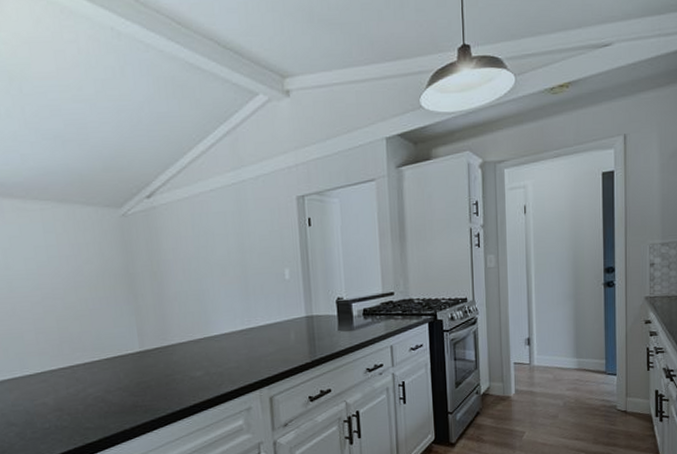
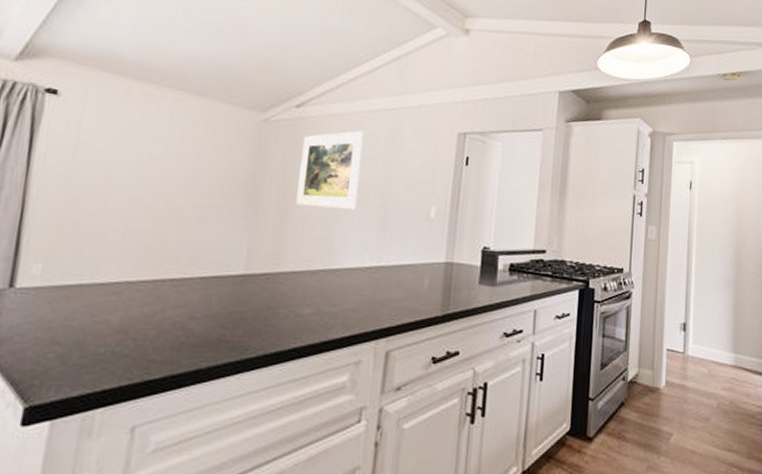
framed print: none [160,211,219,286] -> present [296,131,364,209]

